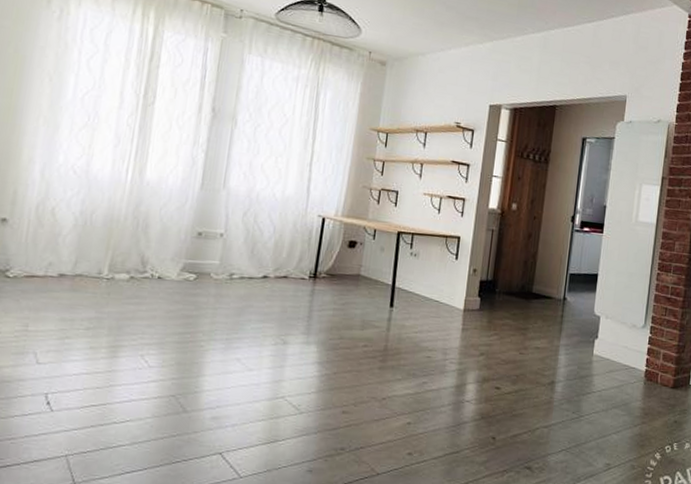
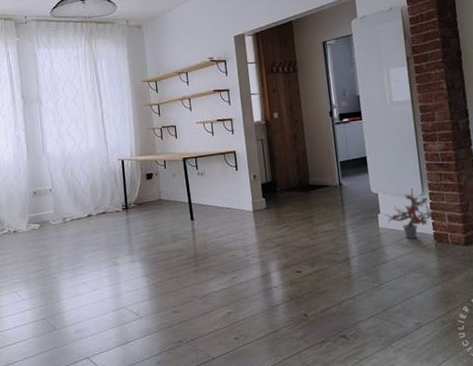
potted plant: none [602,318,653,372] -> present [385,188,436,239]

